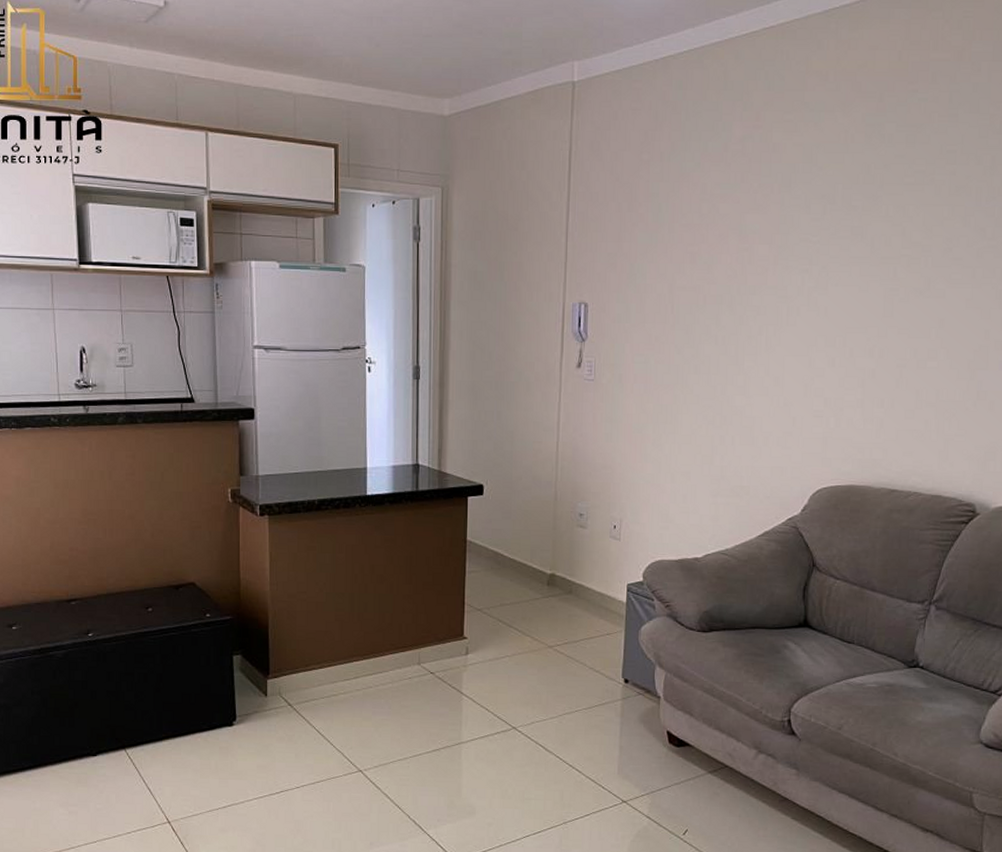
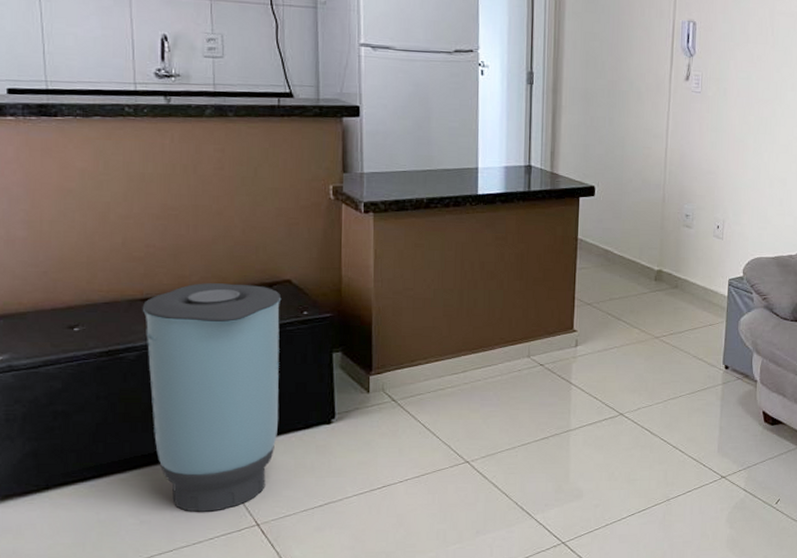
trash can: none [67,585,187,807] -> present [142,283,282,512]

